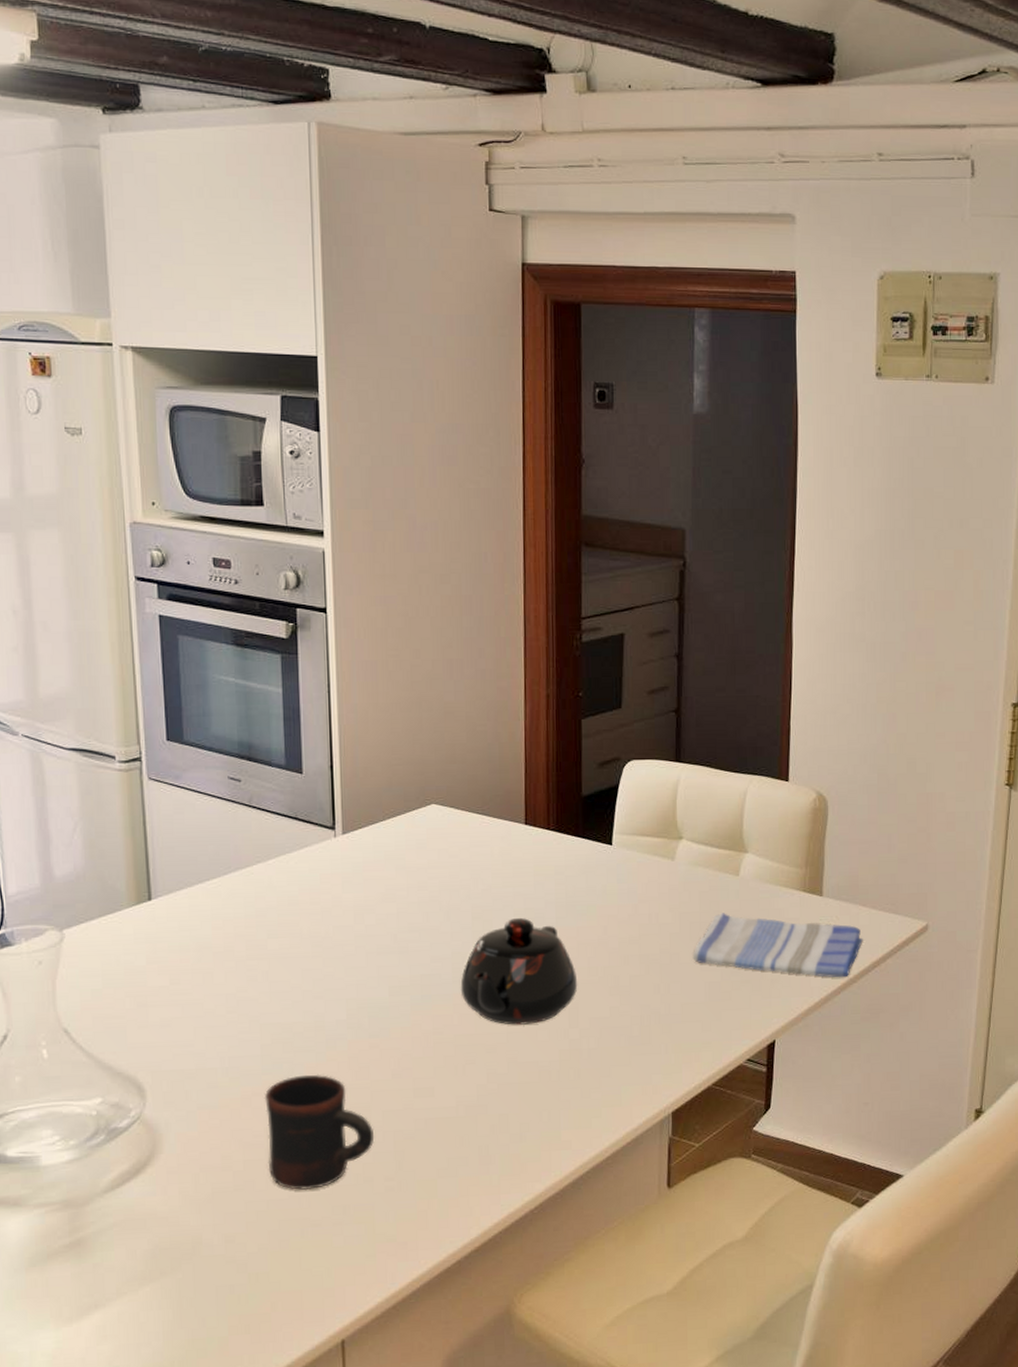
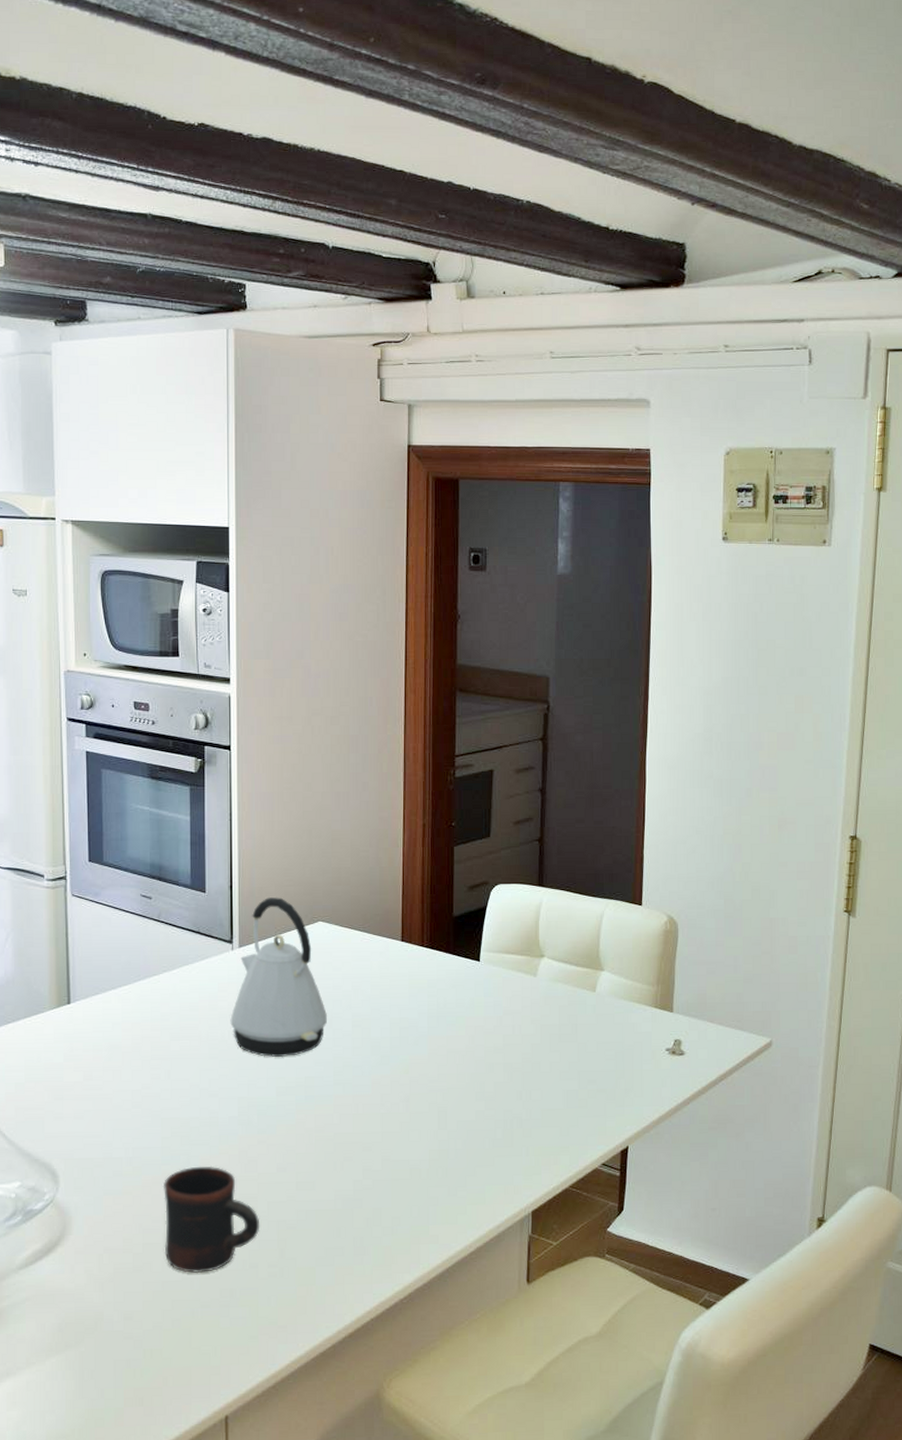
kettle: none [334,778,444,955] -> present [230,897,327,1058]
teapot: present [460,918,578,1025] -> none [340,1027,447,1126]
dish towel: present [694,913,863,978] -> none [553,1026,711,1089]

